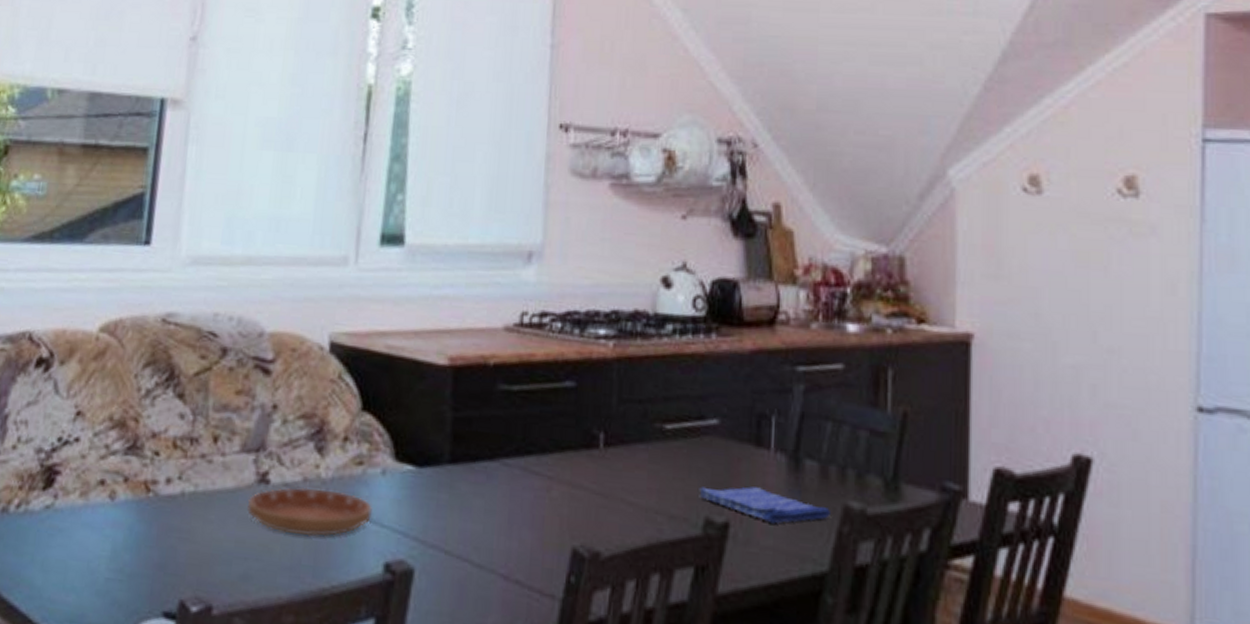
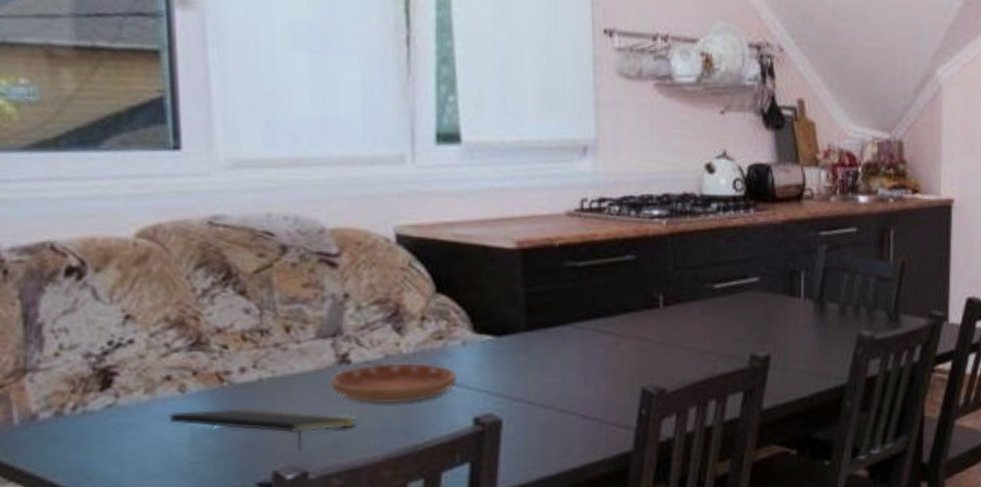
notepad: none [96,520,267,578] -> present [168,408,356,449]
dish towel: present [699,486,830,524] -> none [745,327,848,353]

